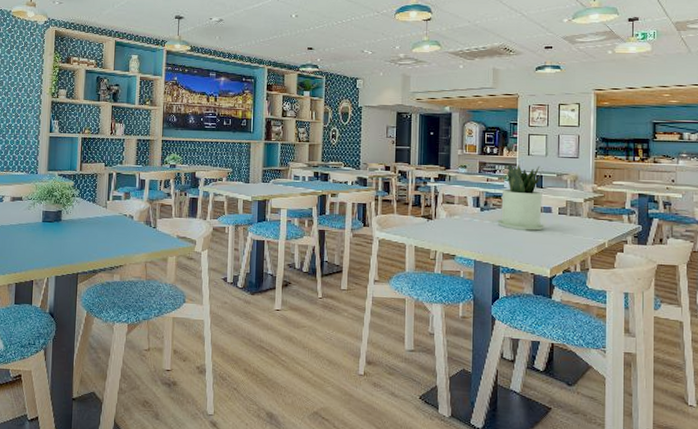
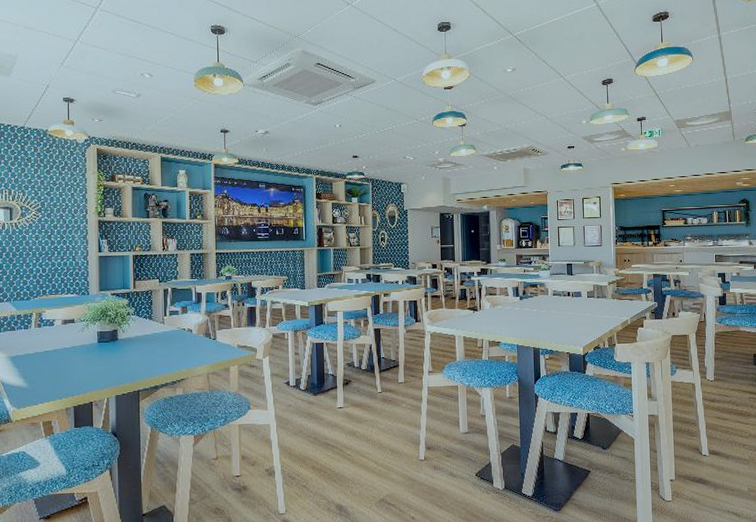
planter: present [497,164,546,231] -> none [535,255,577,315]

